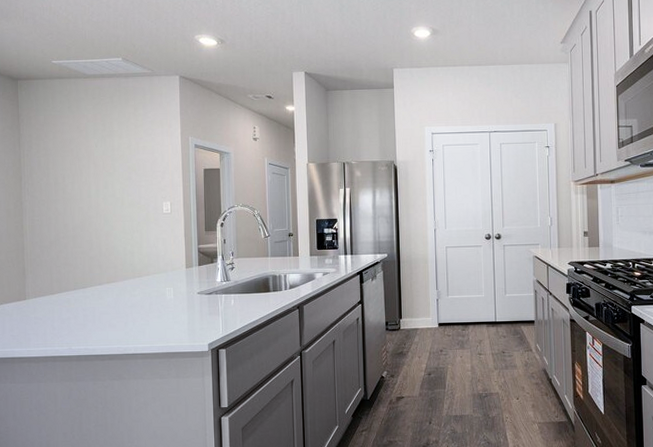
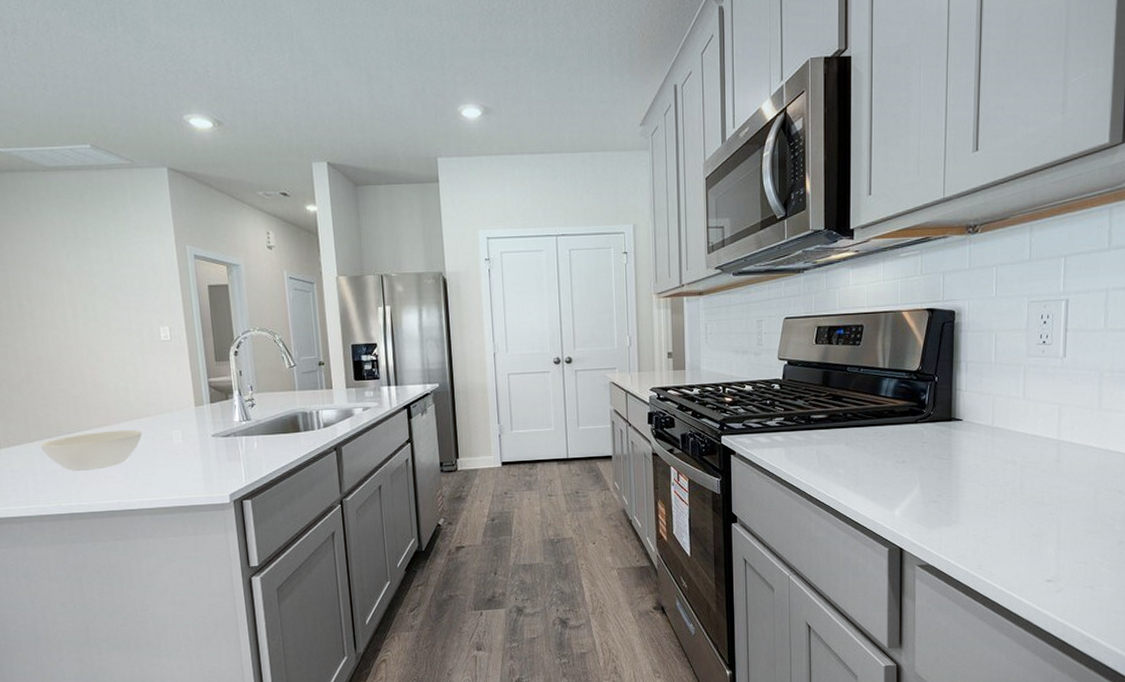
soup bowl: none [60,286,142,320] -> present [40,429,143,472]

